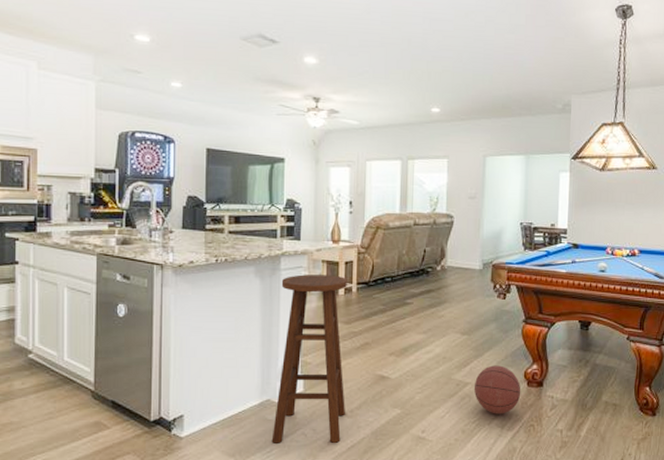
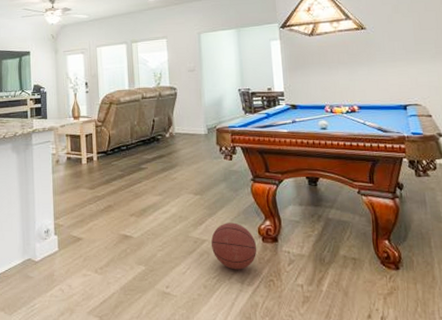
bar stool: present [271,274,347,443] -> none [34,147,96,298]

